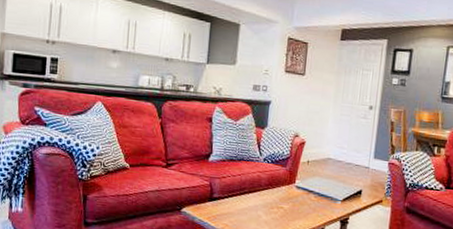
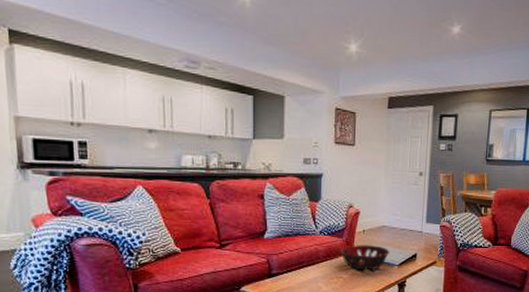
decorative bowl: none [281,175,334,203] -> present [339,244,390,270]

